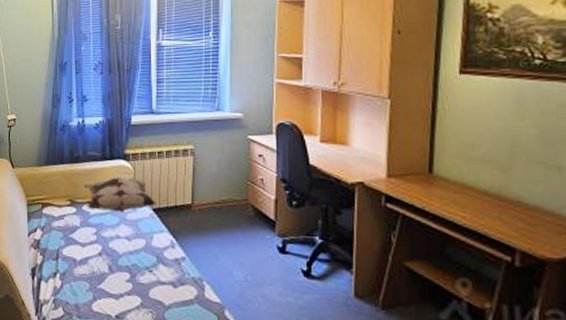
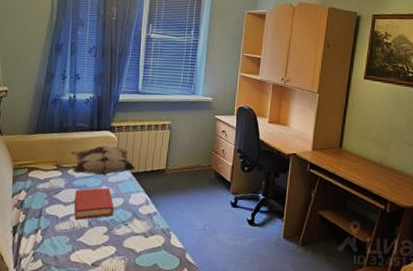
hardback book: none [92,226,135,263] -> present [74,188,114,220]

